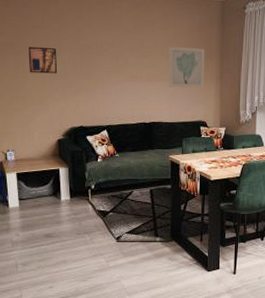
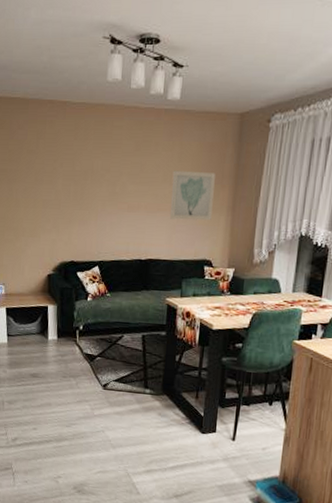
wall art: present [28,46,58,74] -> none [21,173,51,203]

